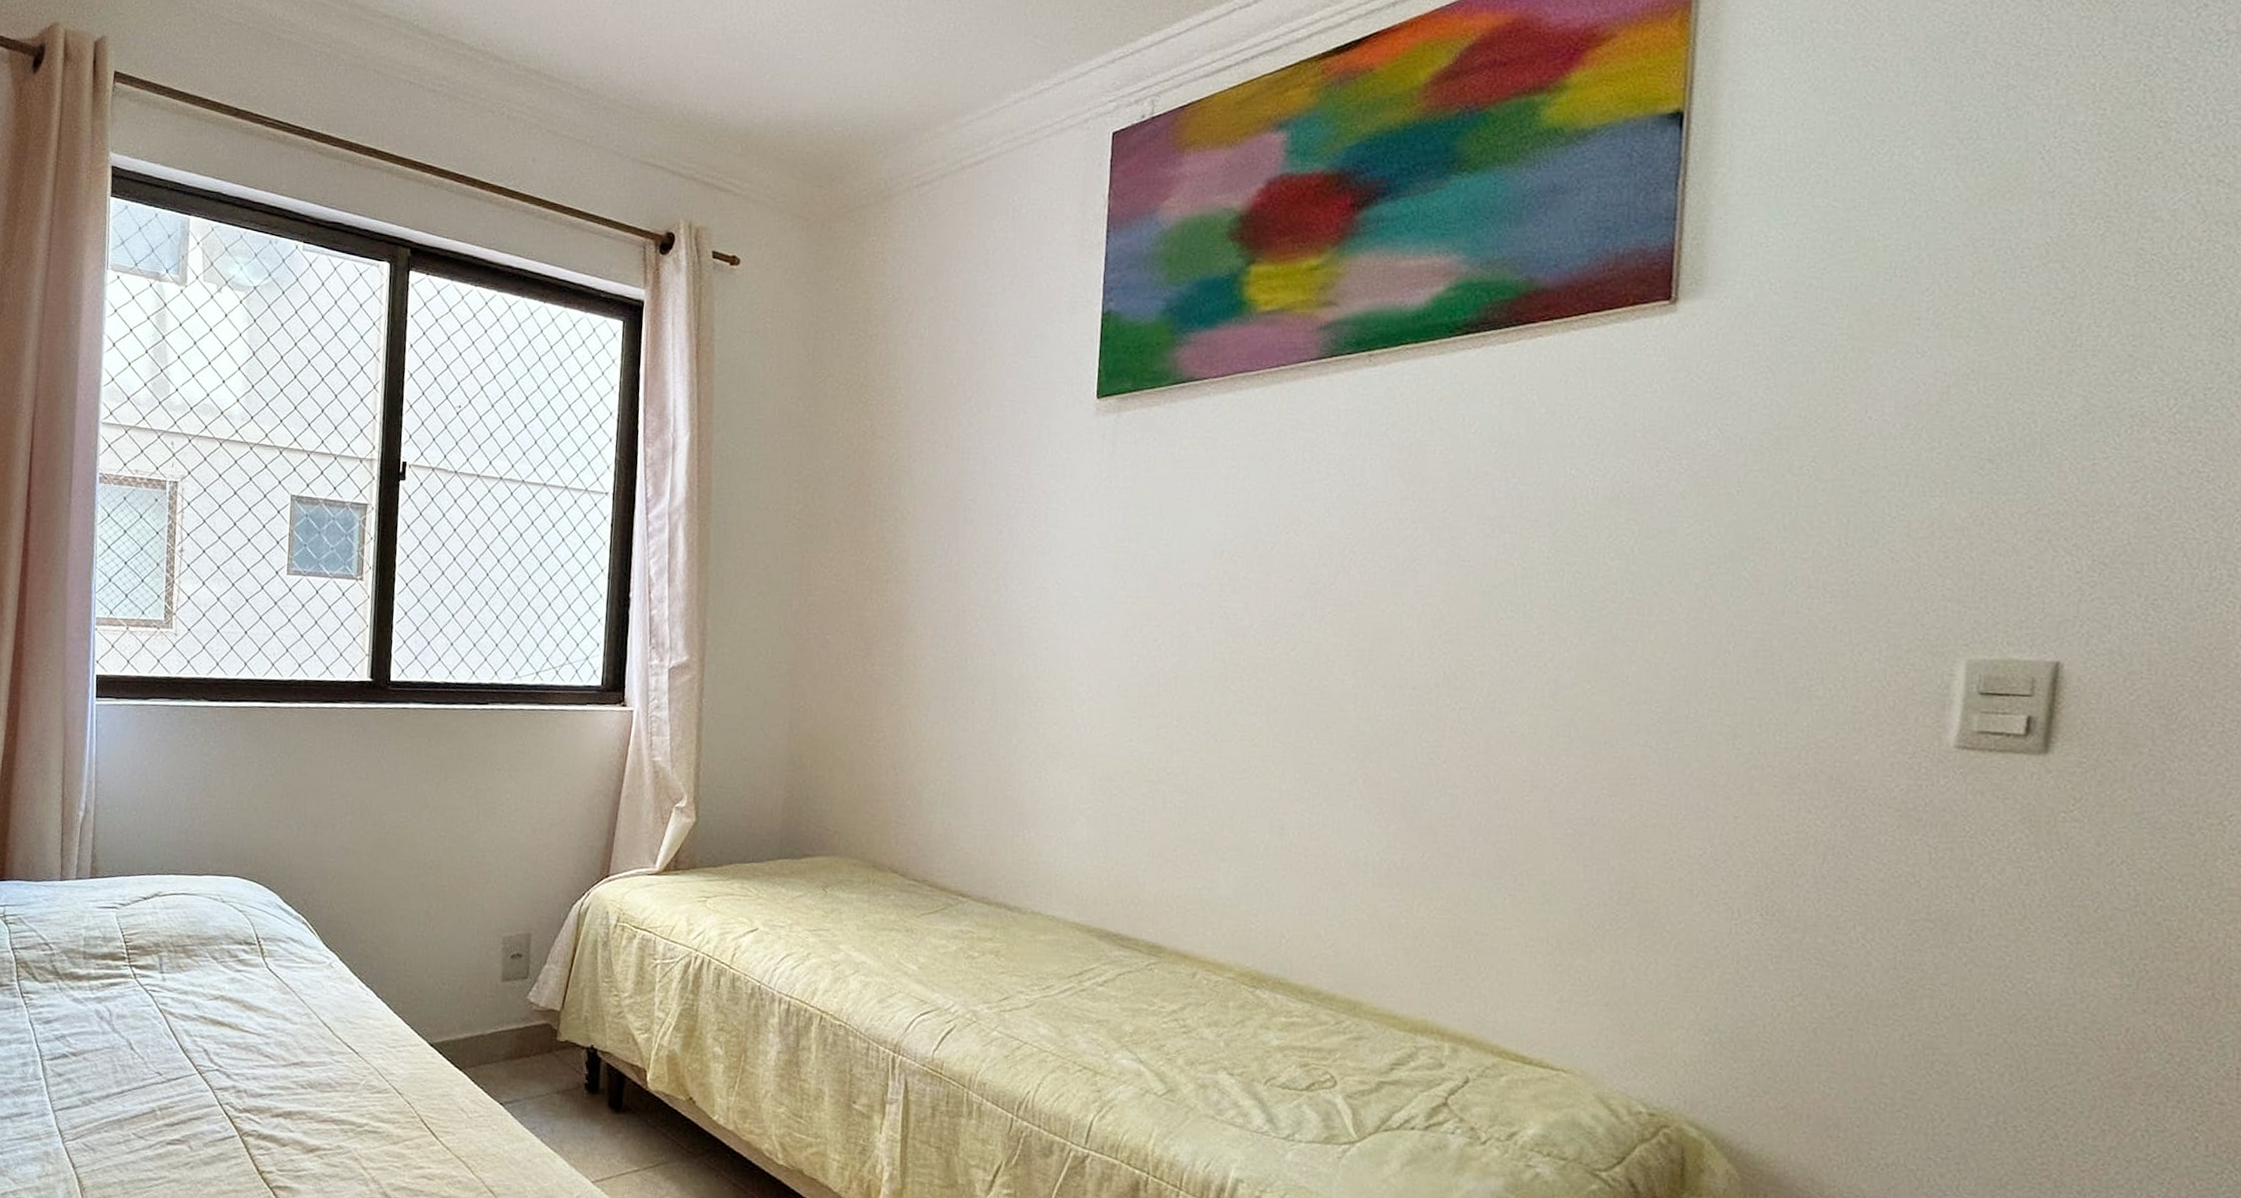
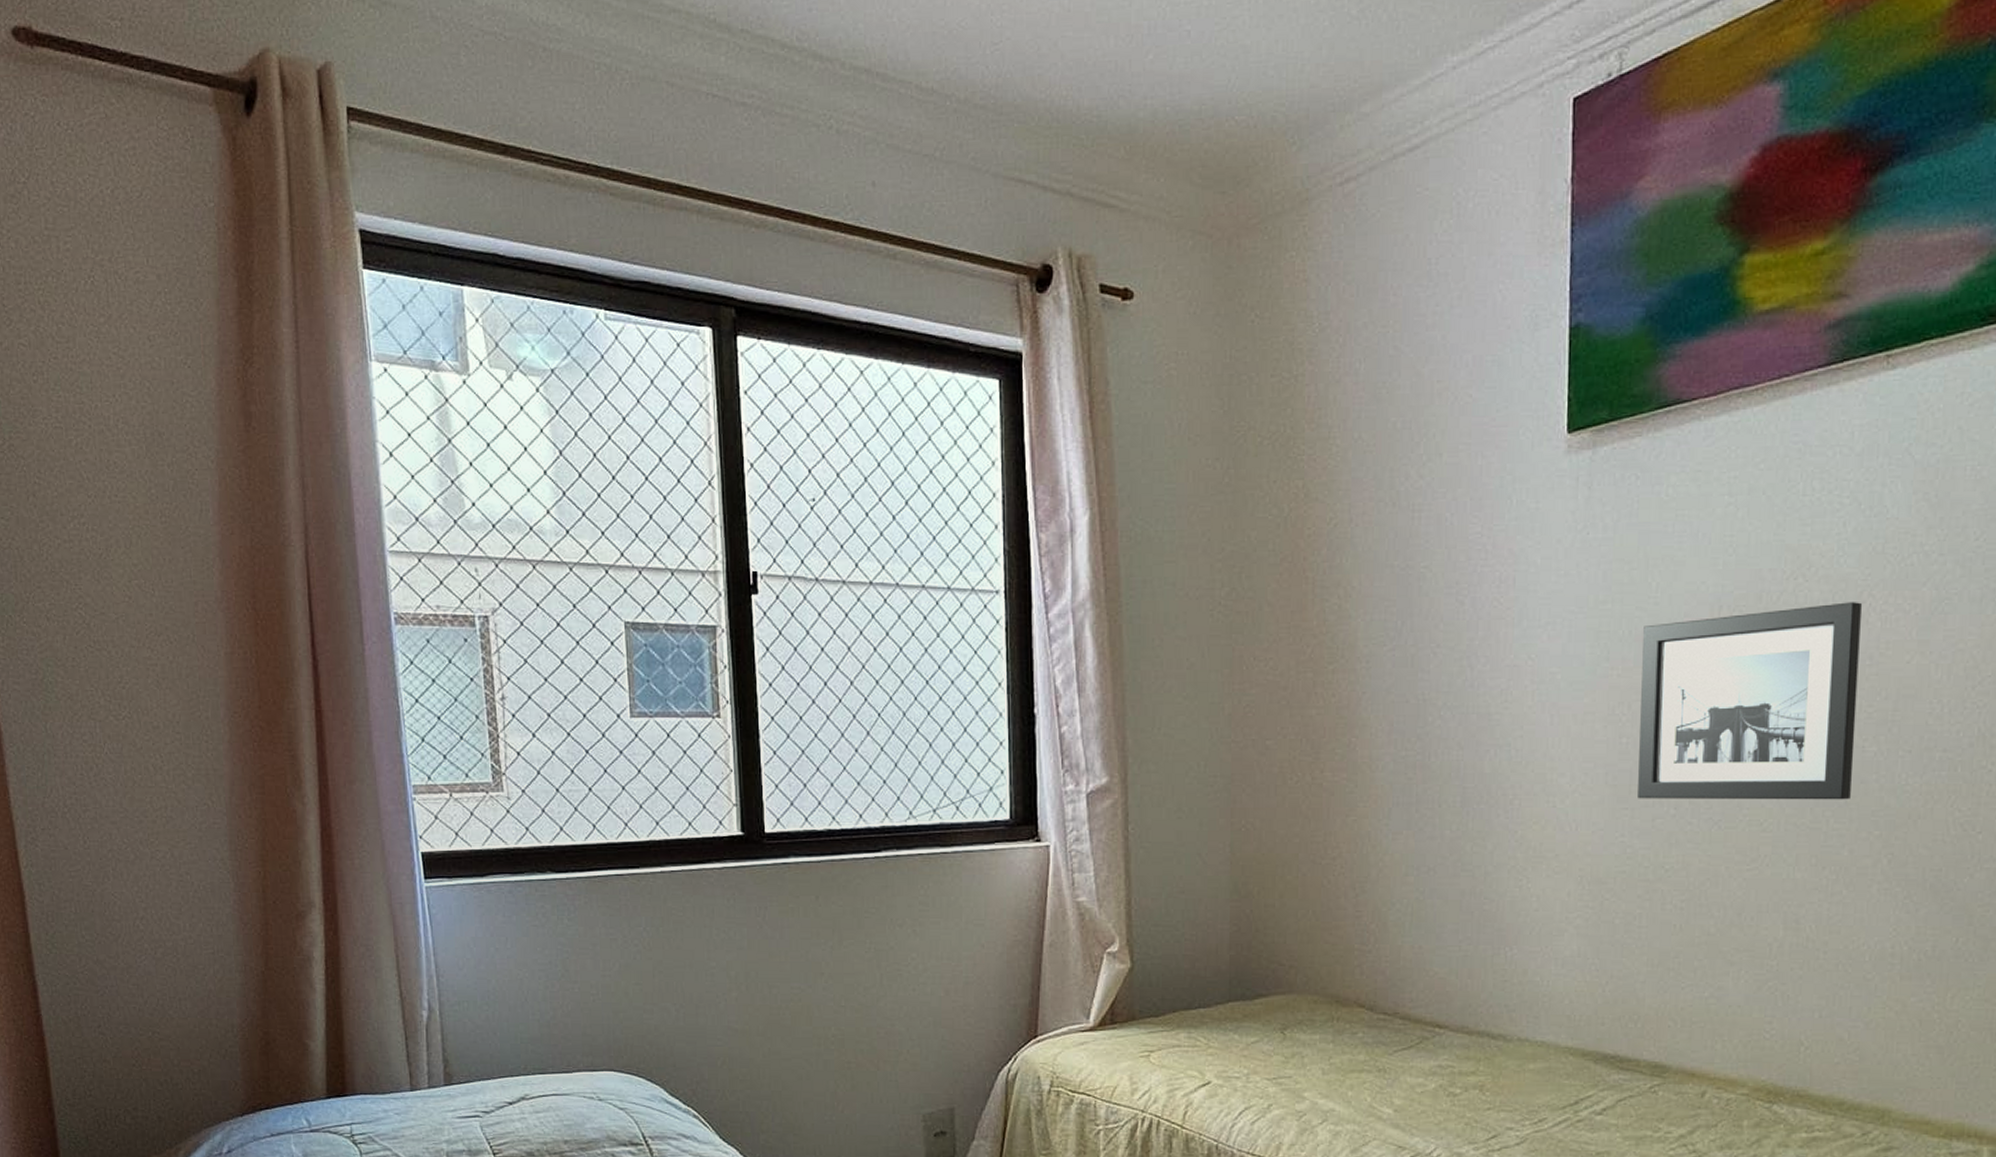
wall art: none [1145,556,1344,725] -> present [1638,602,1862,800]

